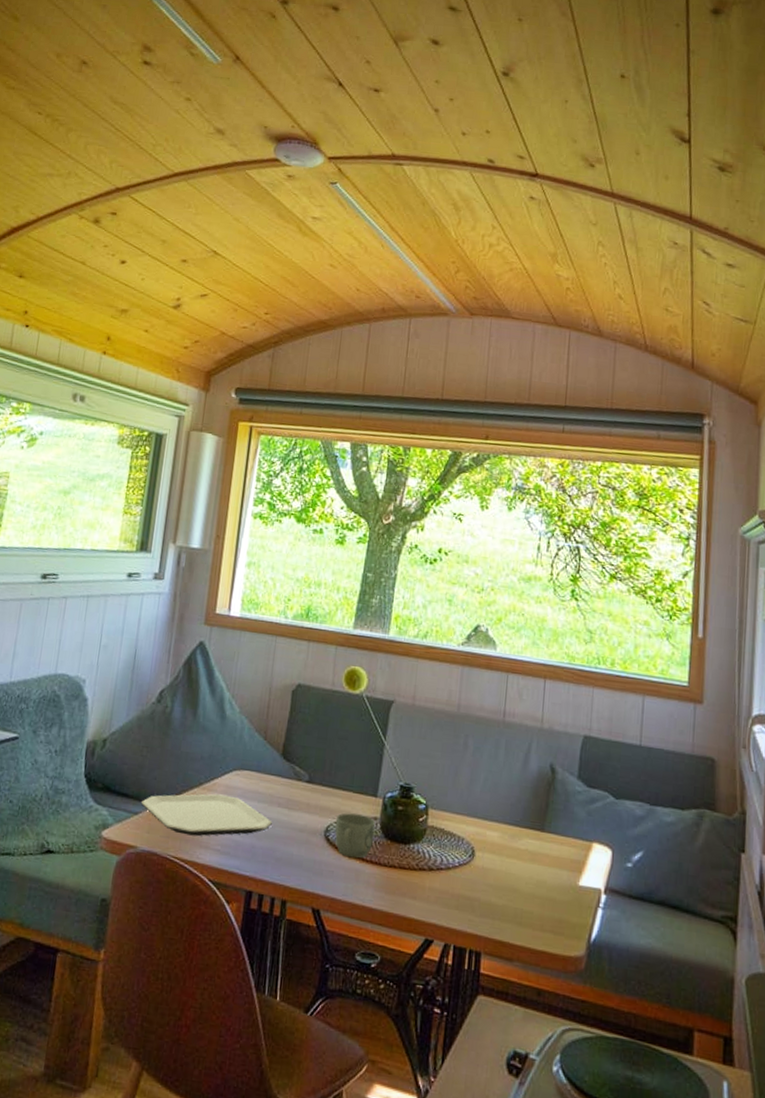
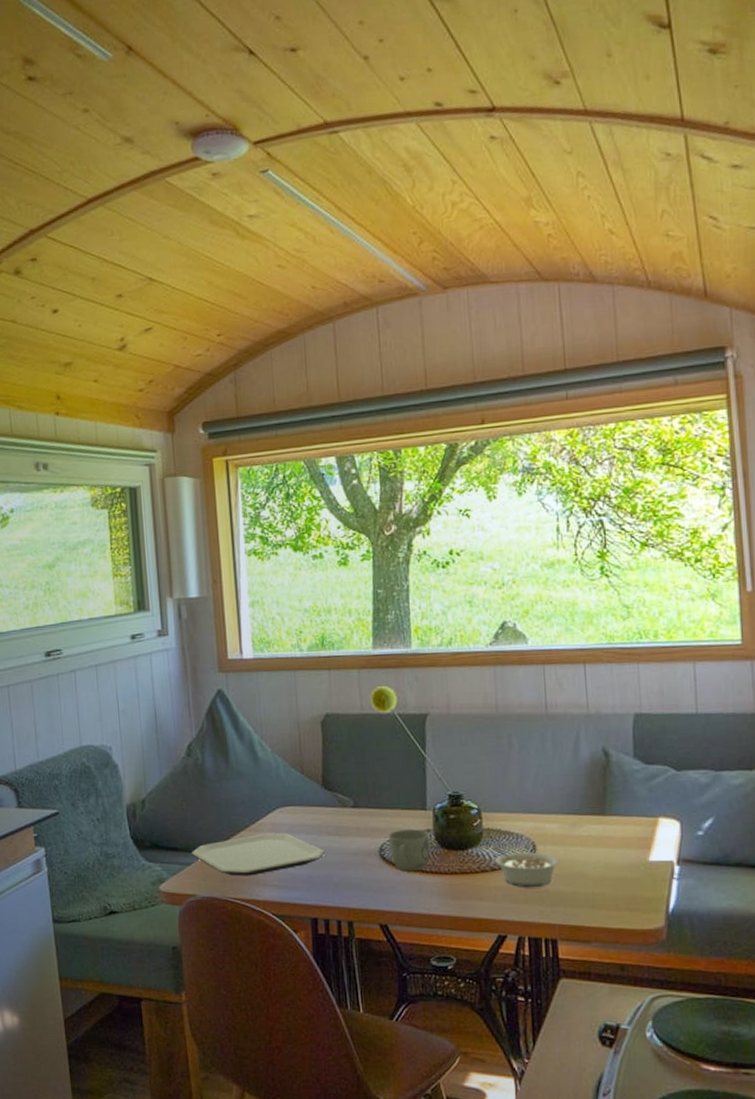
legume: none [433,846,495,895] -> present [494,846,560,887]

